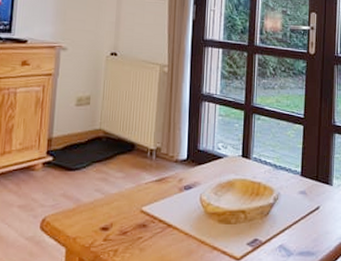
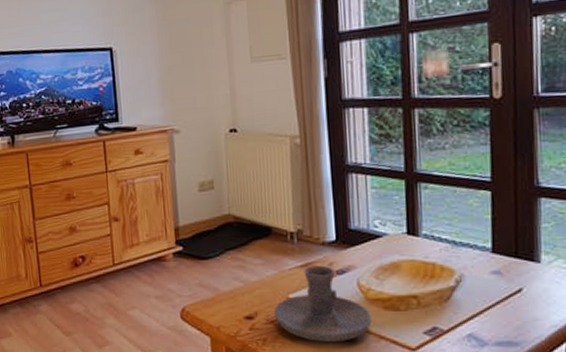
candle holder: none [128,180,209,252] -> present [274,265,373,342]

